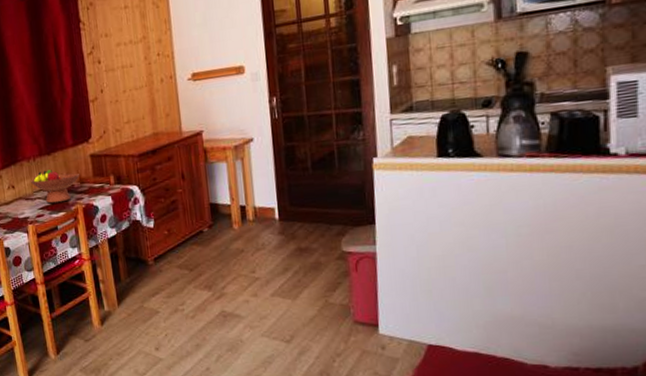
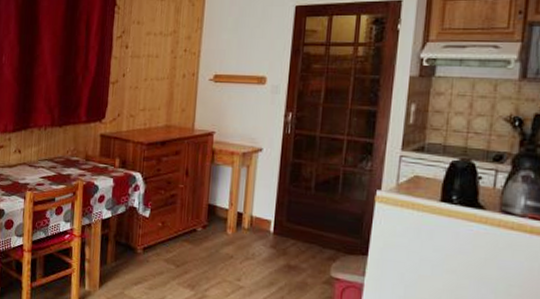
fruit bowl: present [30,169,80,204] -> none [37,141,87,176]

